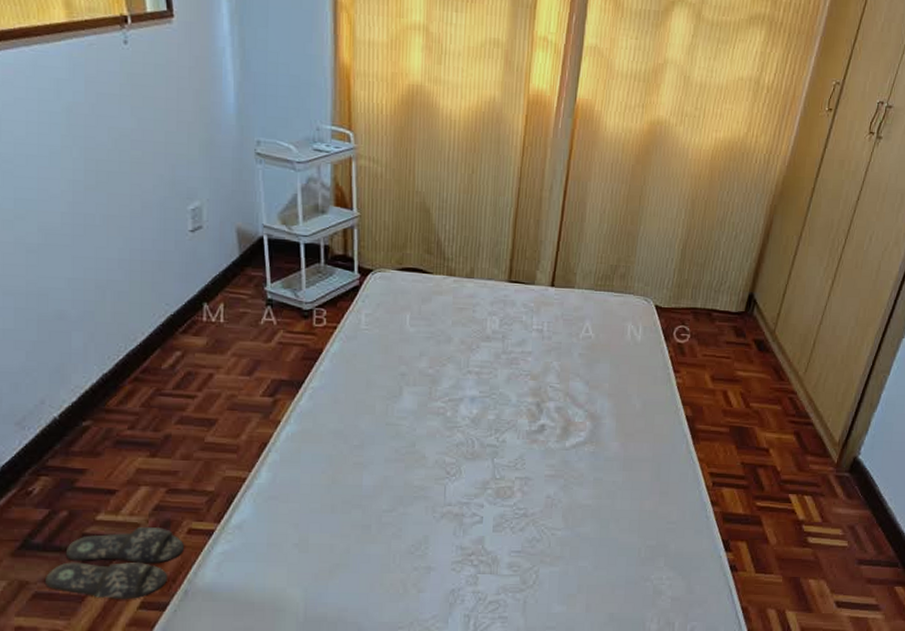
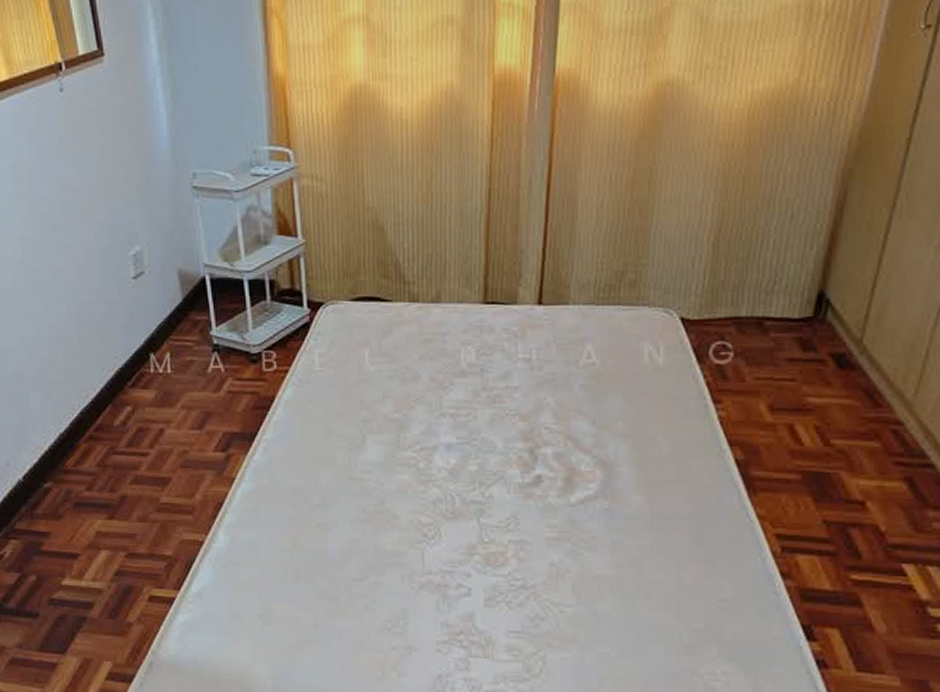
slippers: present [45,527,185,599] -> none [20,593,147,669]

